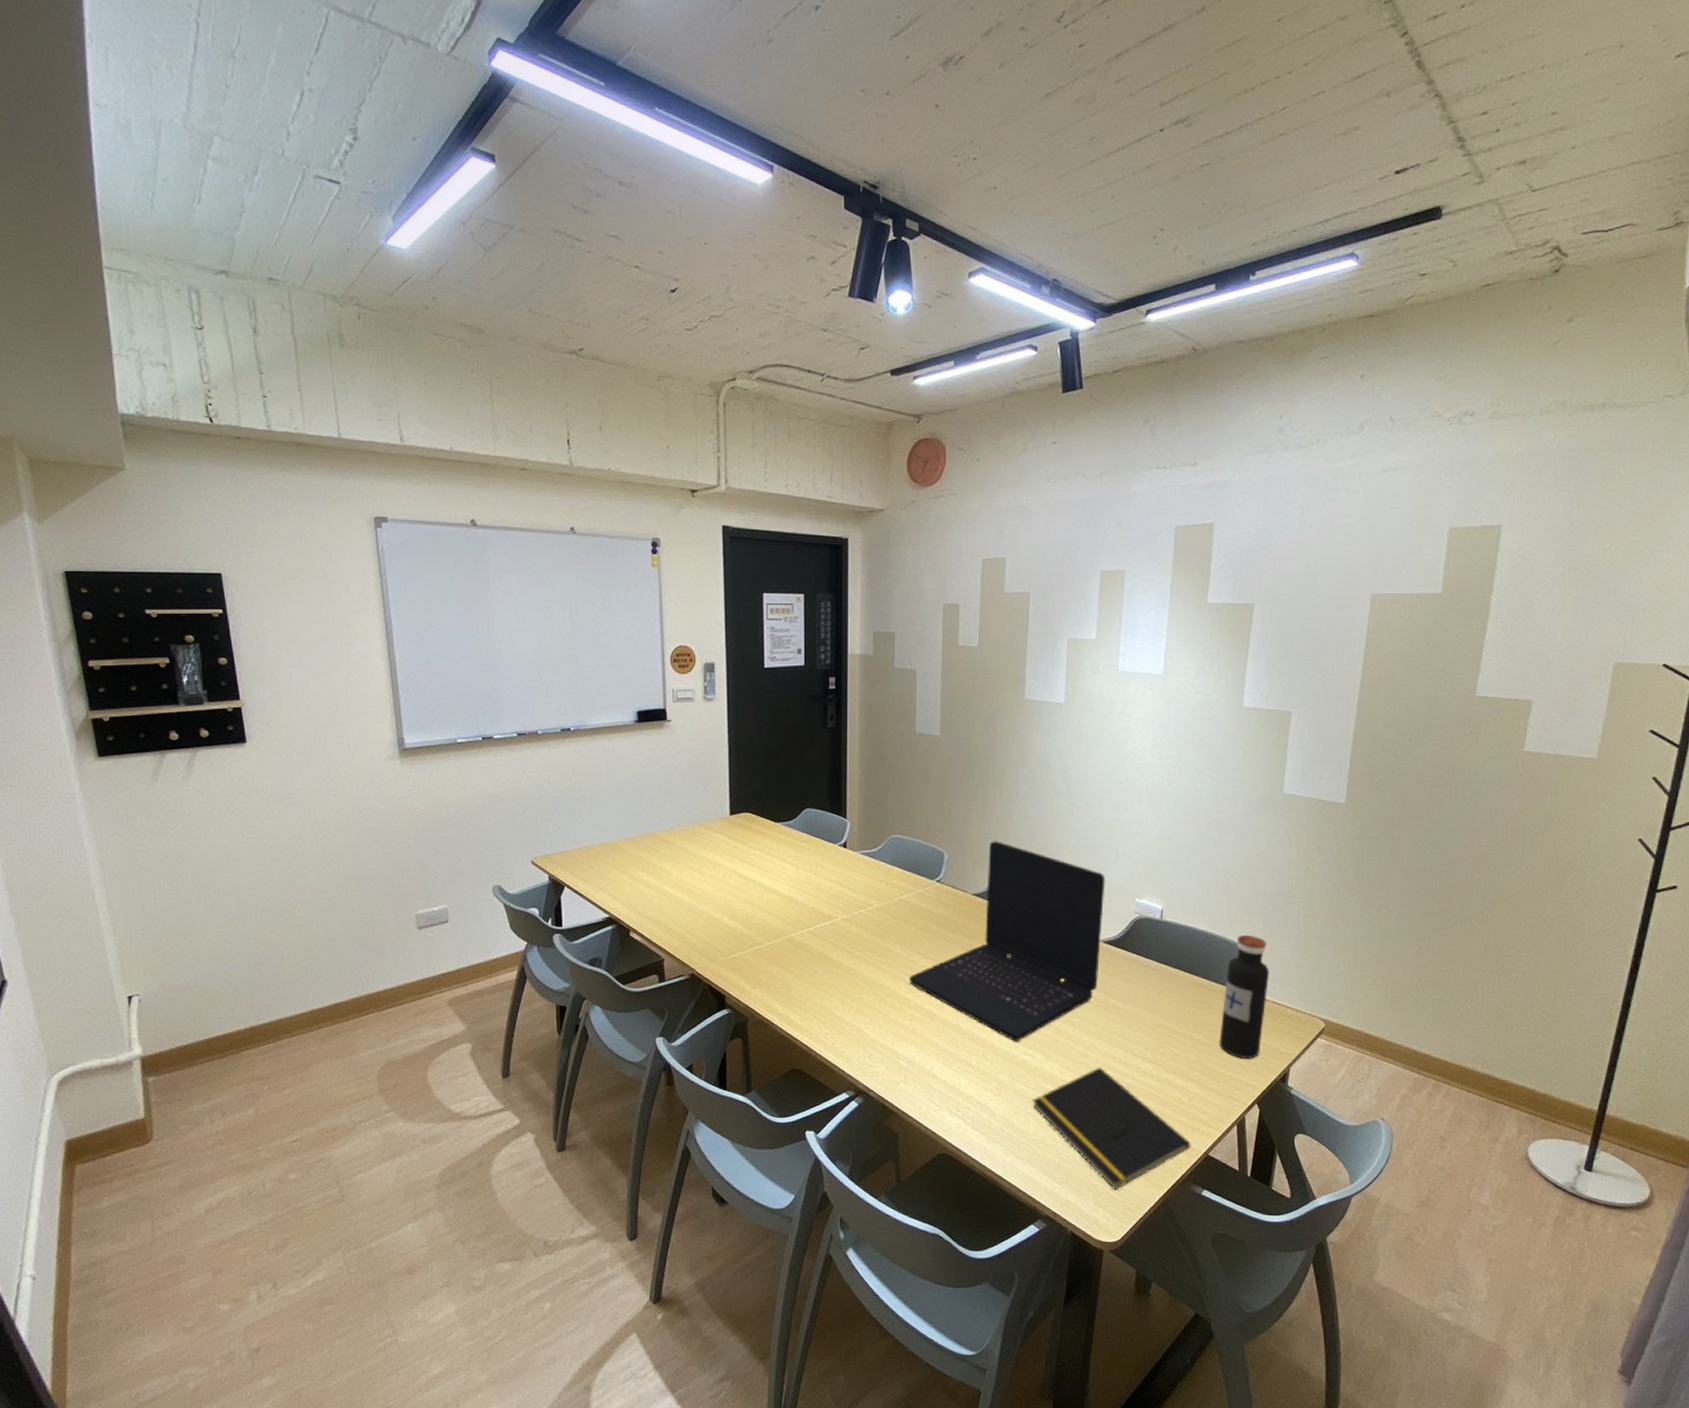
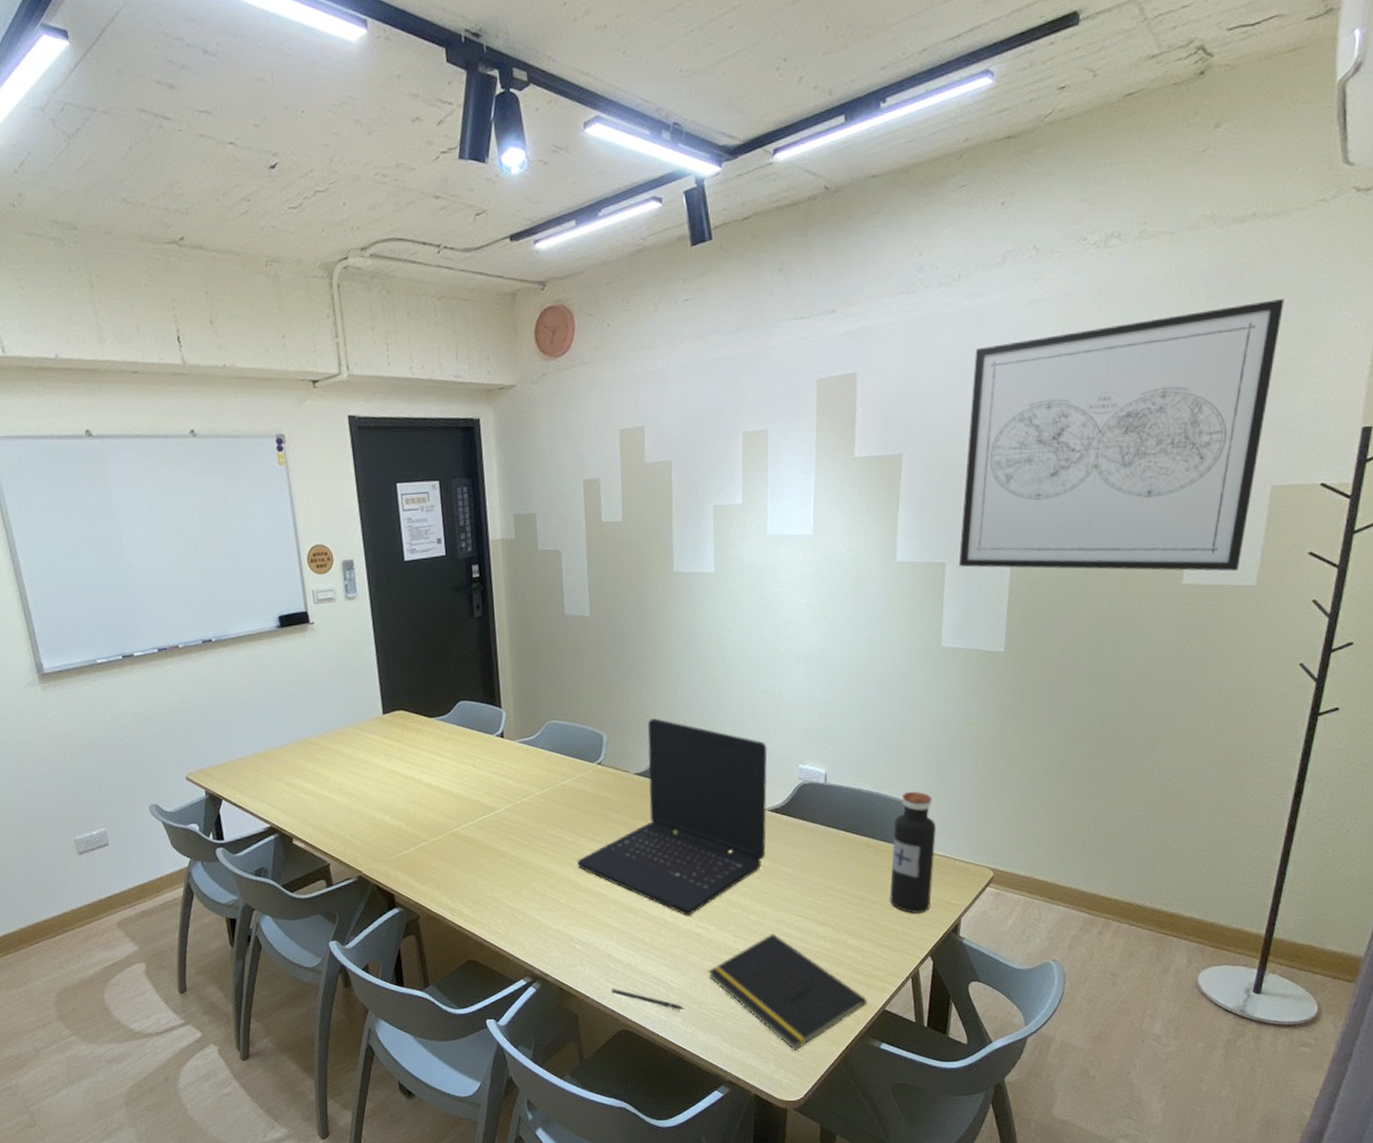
pen: none [934,1109,1007,1138] -> present [611,988,685,1010]
wall art: none [1304,485,1631,742] -> present [958,299,1284,571]

